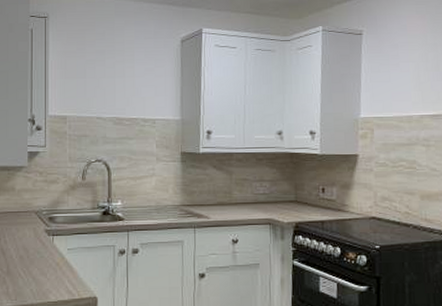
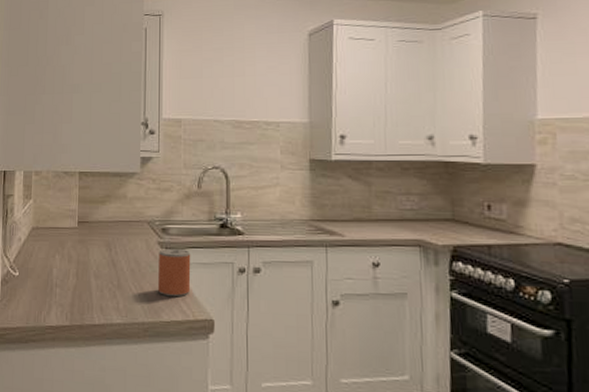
beverage can: none [46,235,76,279] -> present [158,248,191,297]

